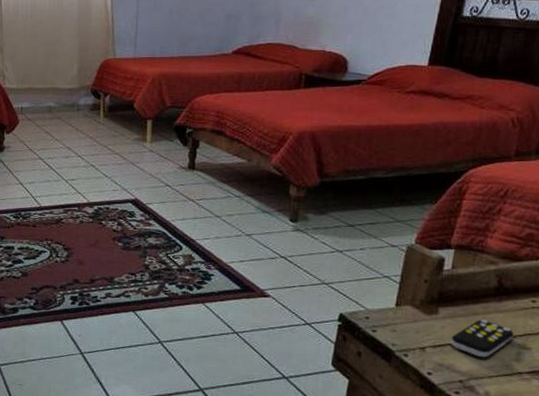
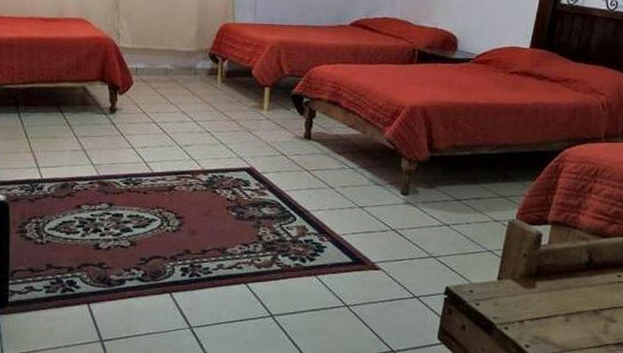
remote control: present [451,319,514,357] -> none [547,293,602,330]

